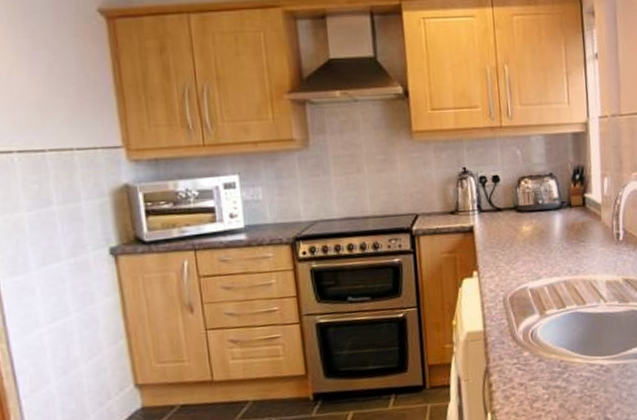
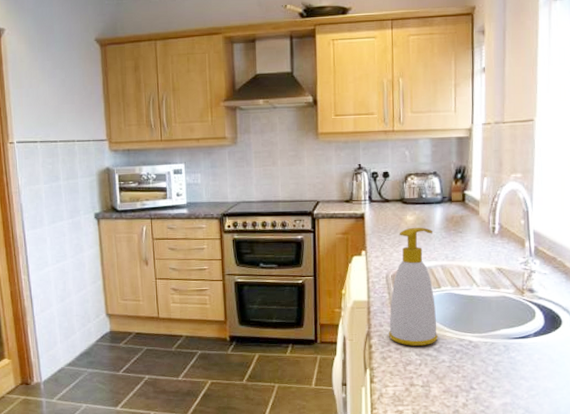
soap bottle: none [510,238,567,379] -> present [388,227,439,346]

